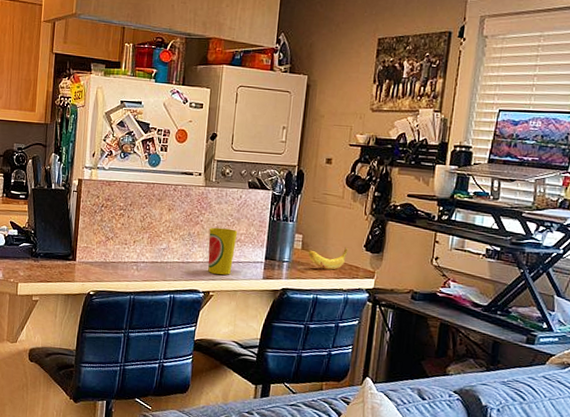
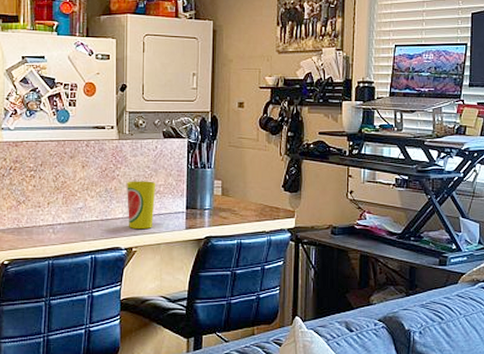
banana: present [308,247,348,270] -> none [228,189,267,213]

